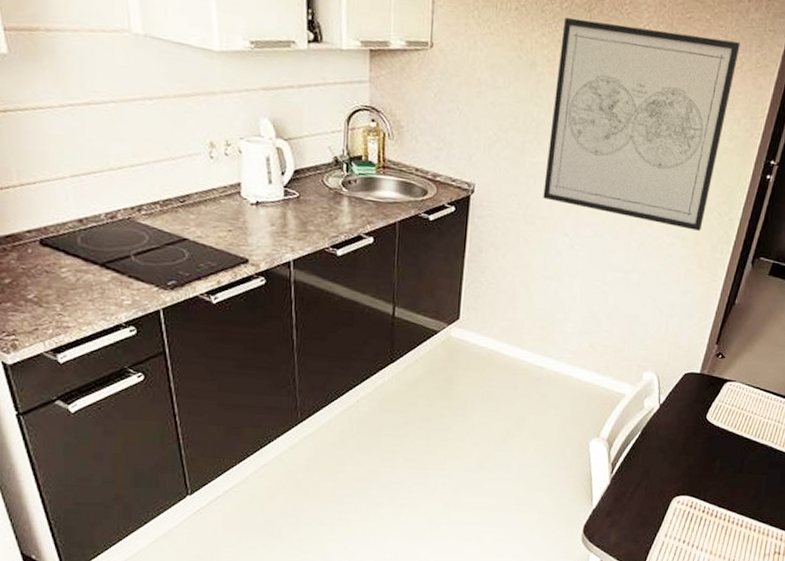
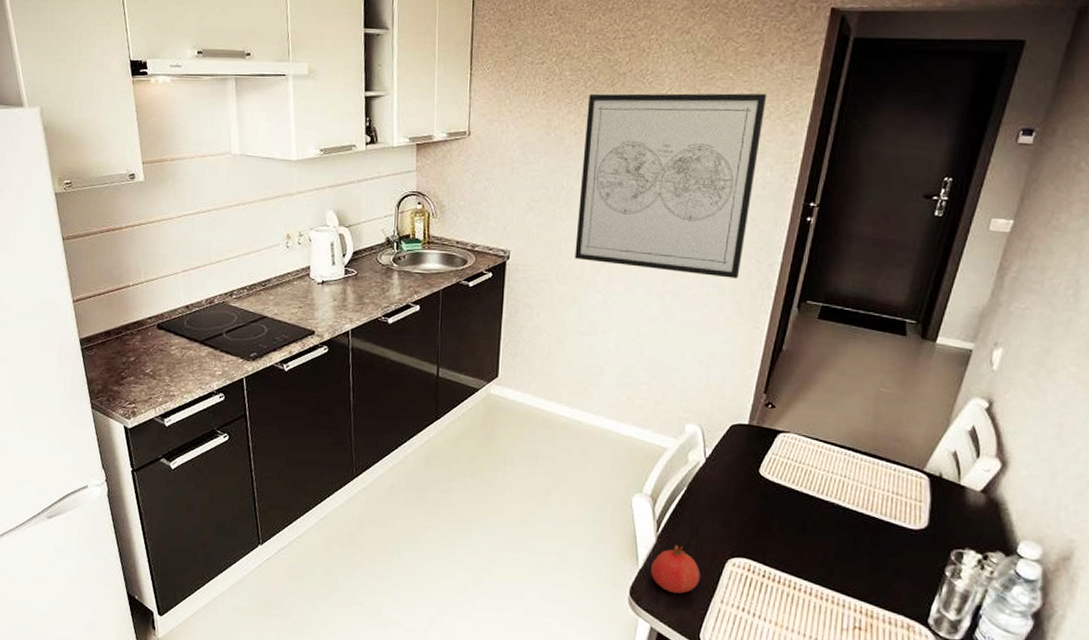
fruit: none [603,485,649,530] -> present [650,545,700,594]

